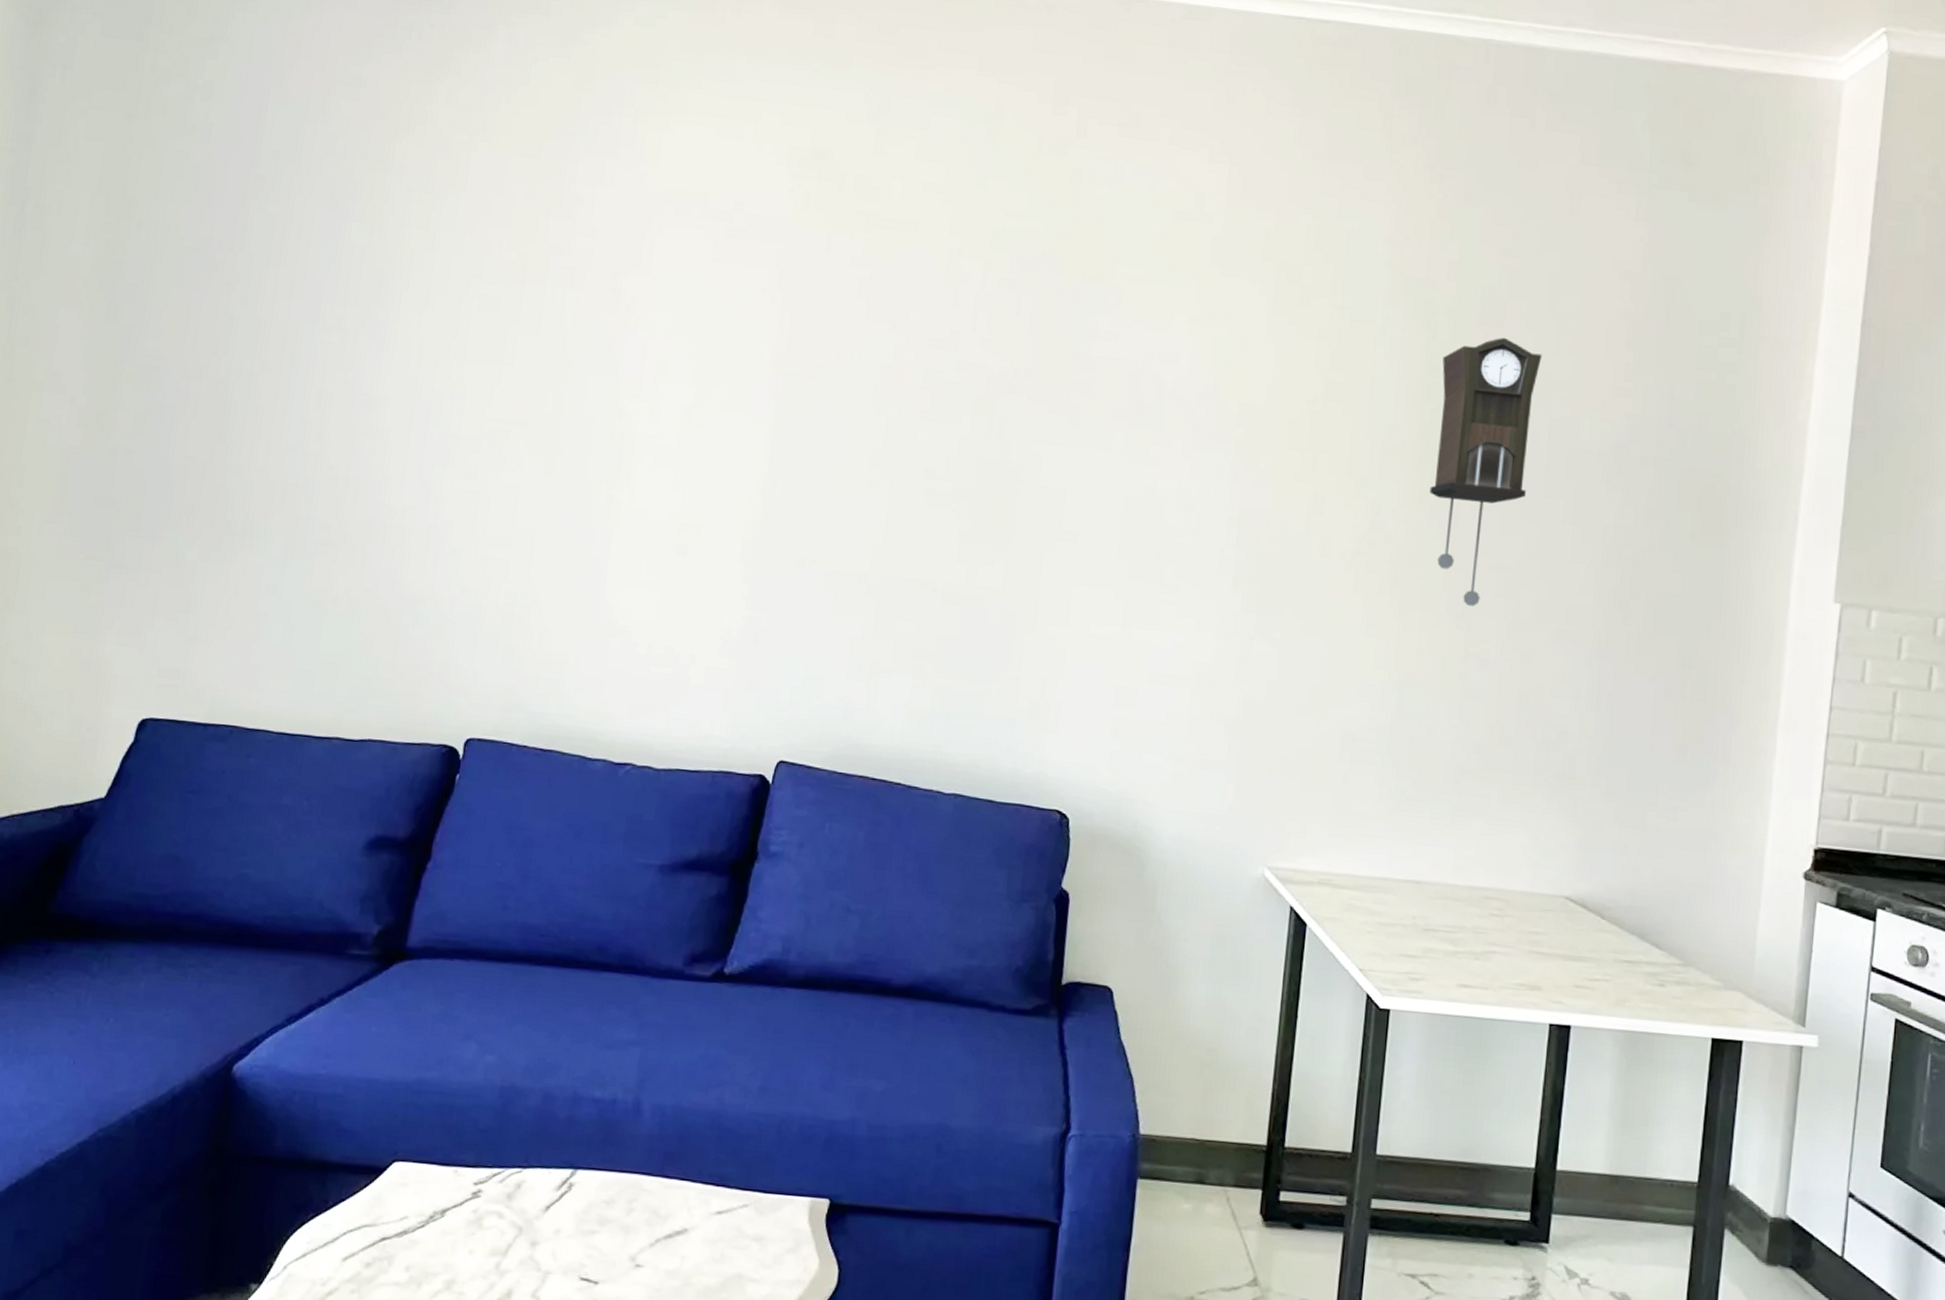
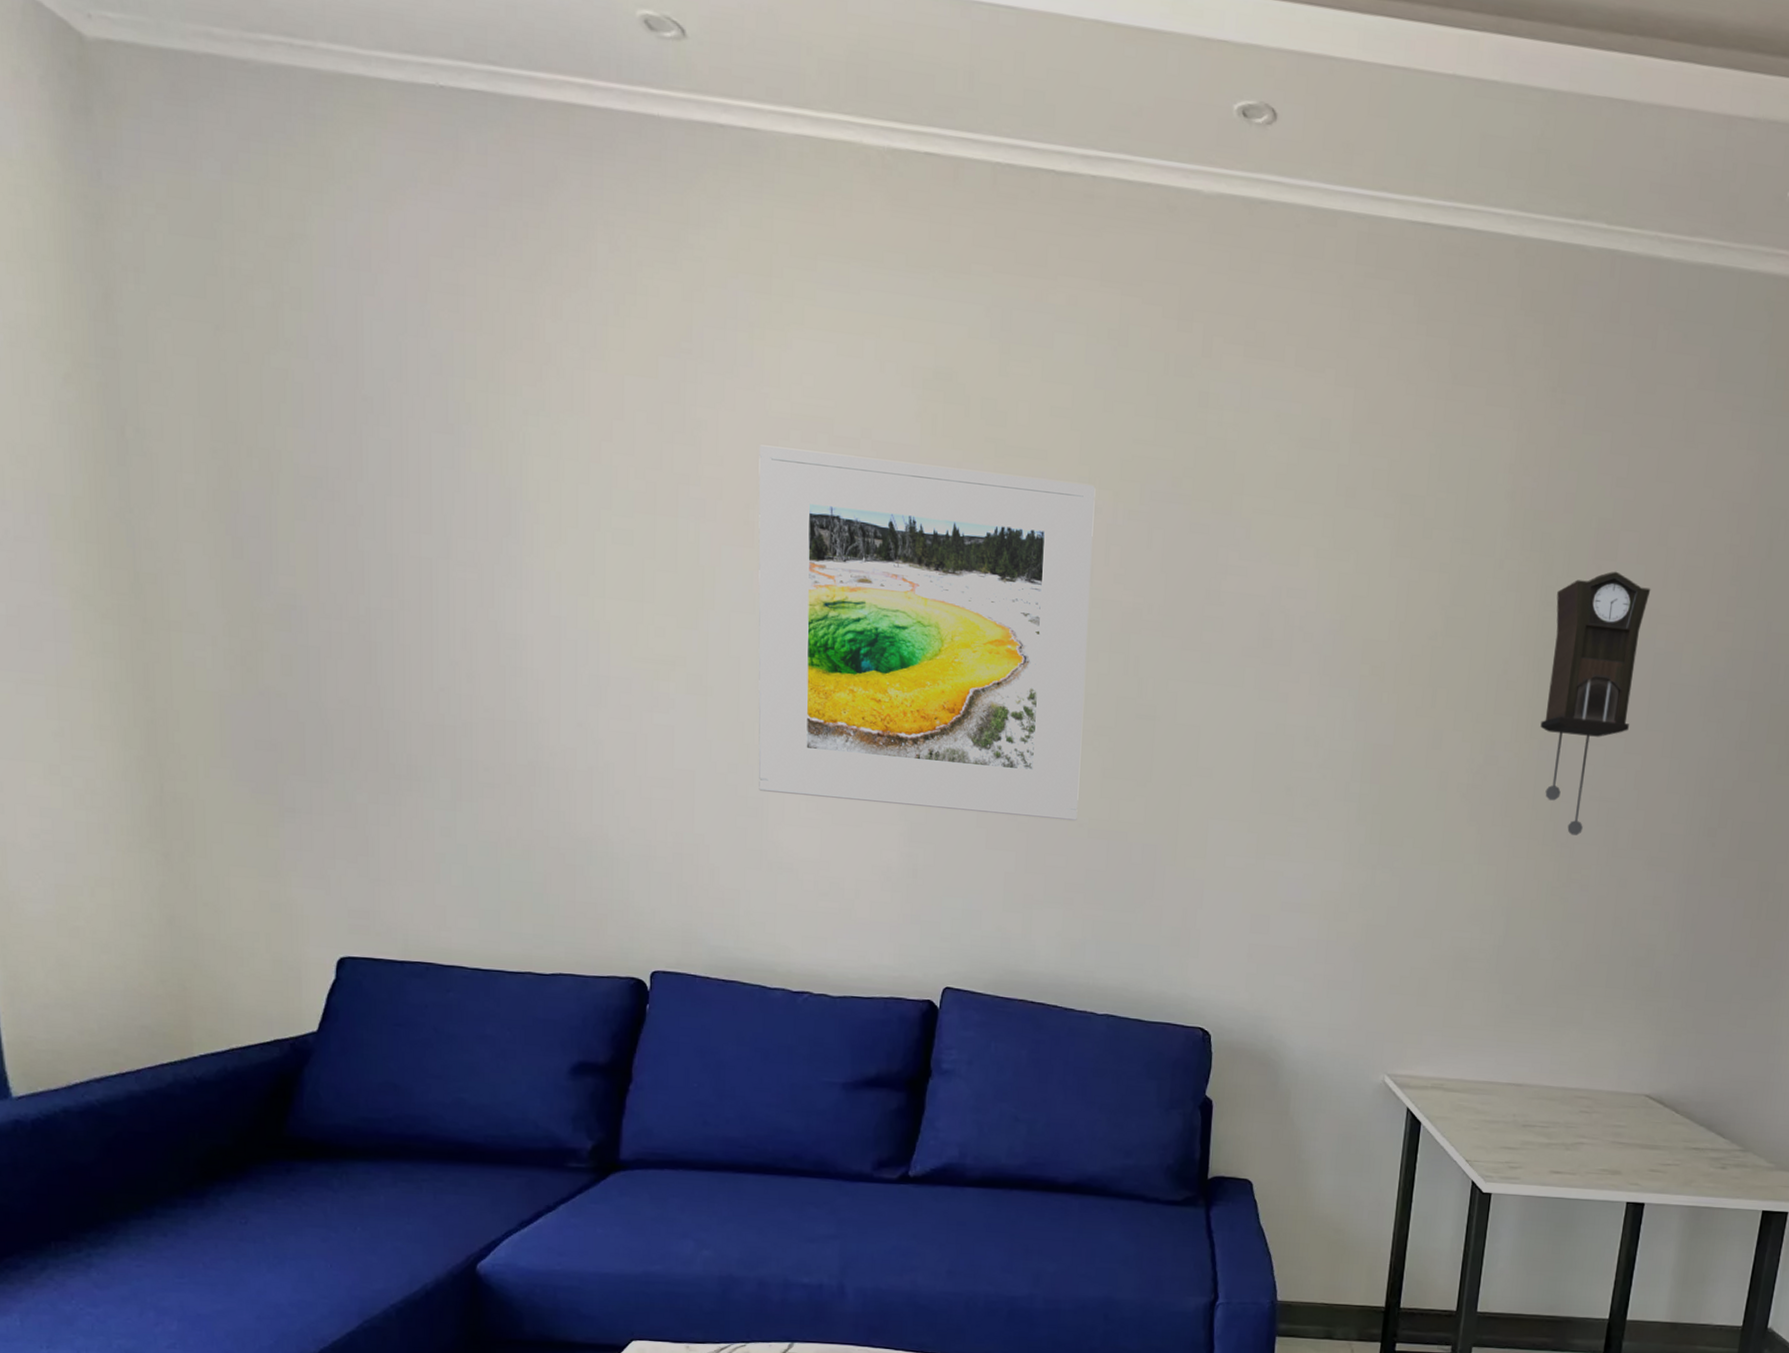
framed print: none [599,218,966,586] -> present [758,445,1096,822]

